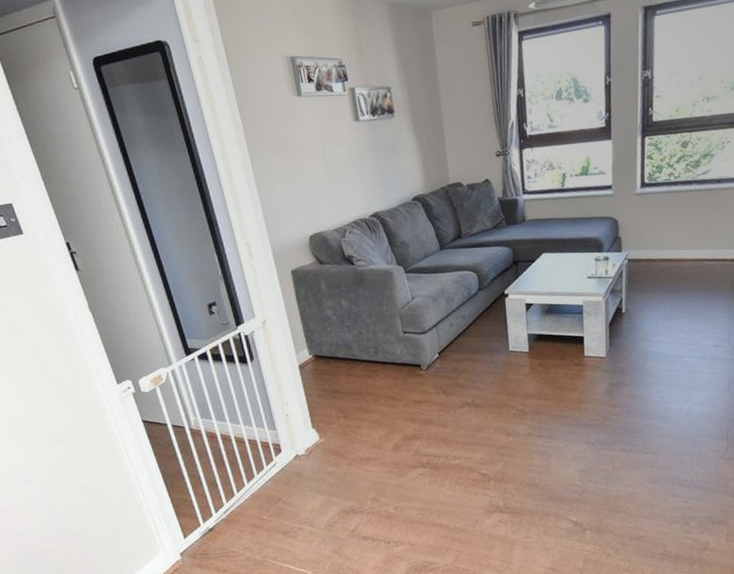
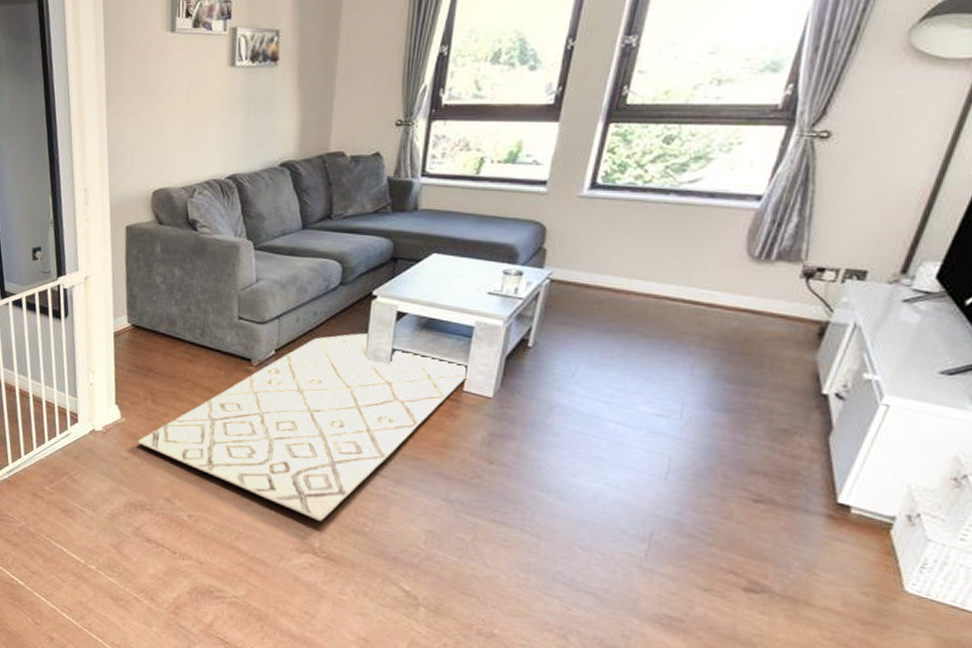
rug: none [338,324,586,484] -> present [137,332,468,521]

